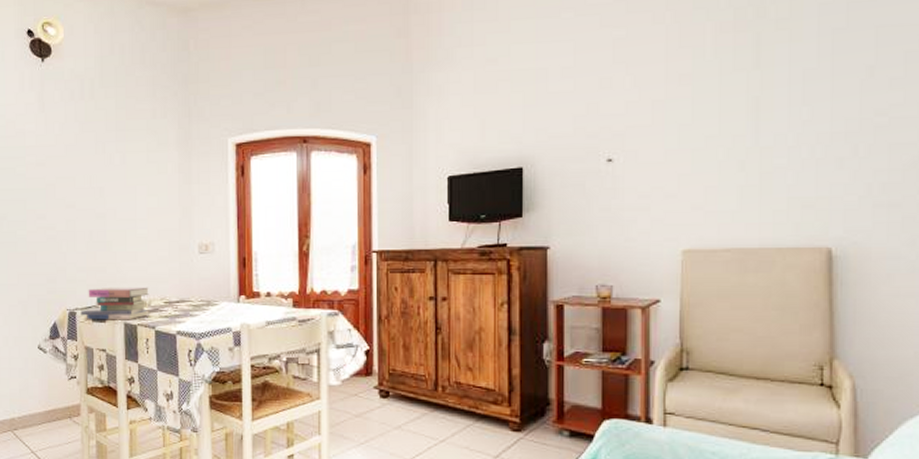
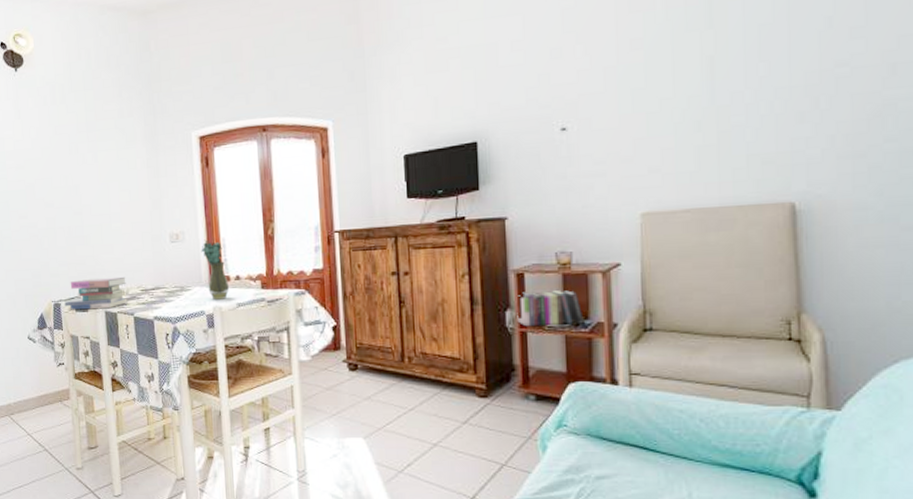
vase: none [231,252,260,316] -> present [201,239,230,300]
books: none [554,324,622,361] -> present [517,290,584,327]

